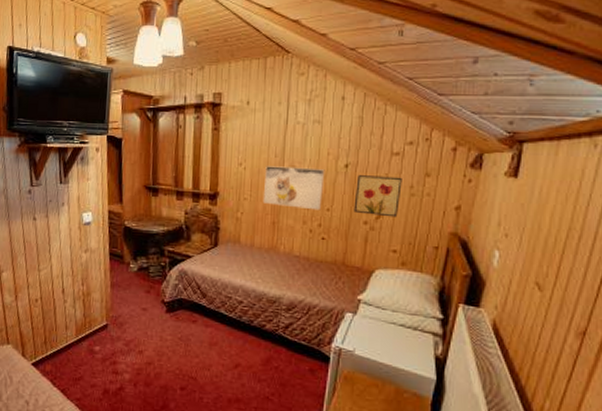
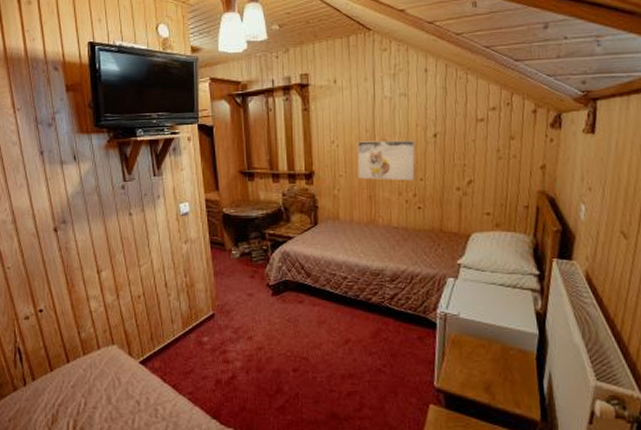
wall art: present [353,175,402,218] -> none [445,142,489,182]

